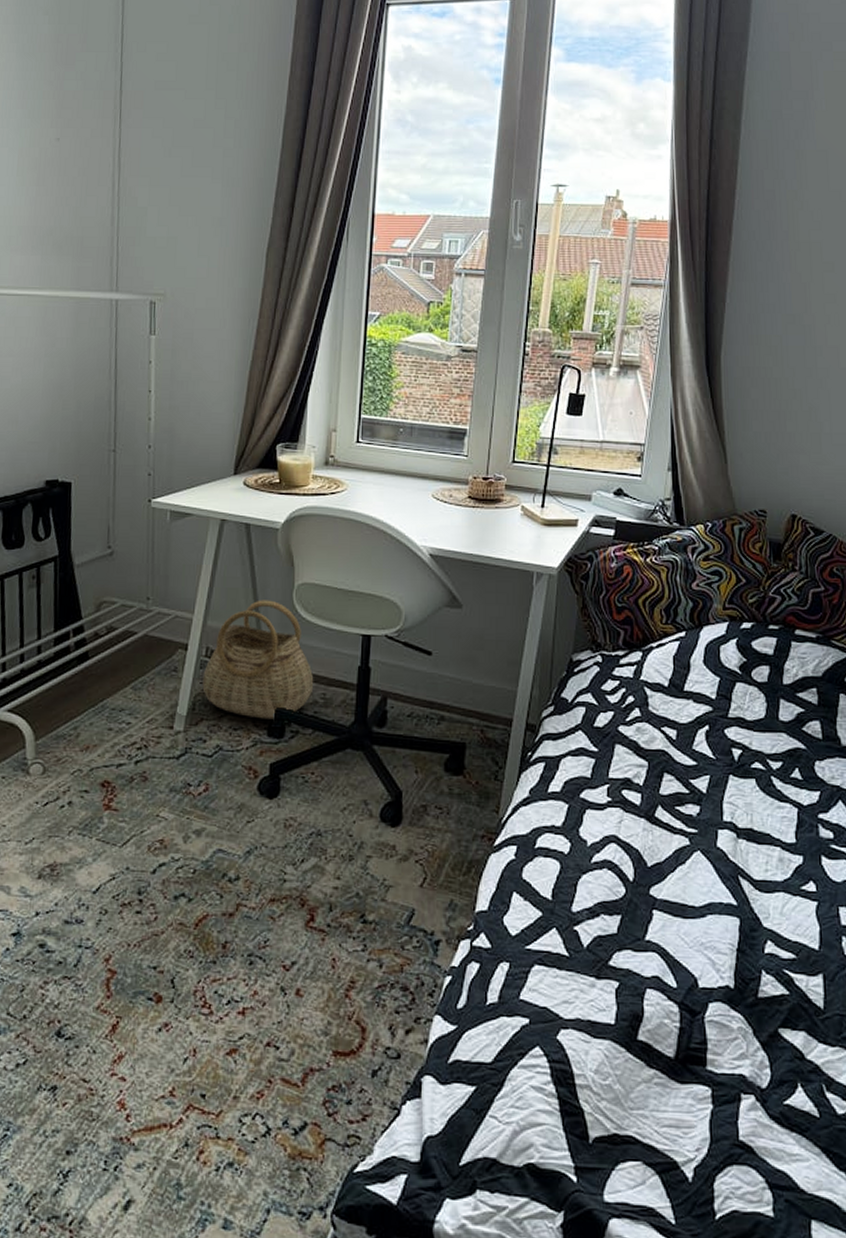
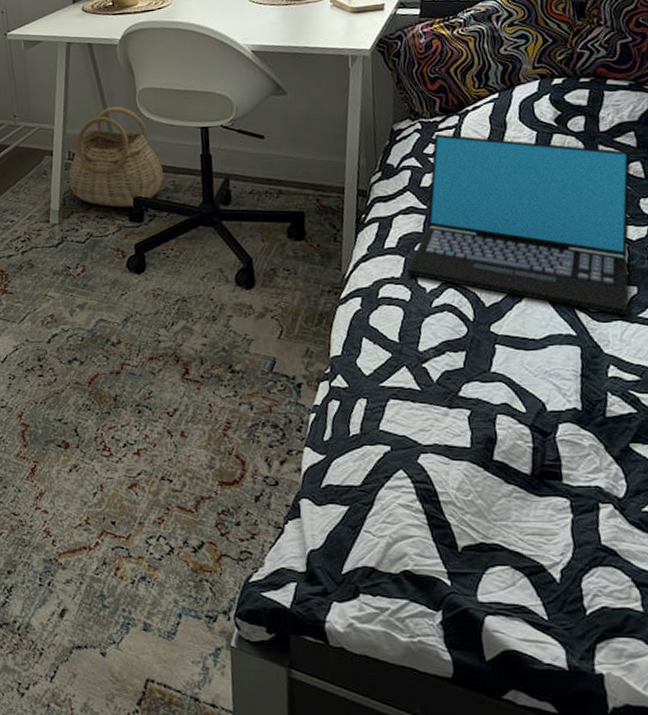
laptop: none [569,669,811,888] -> present [407,133,631,316]

